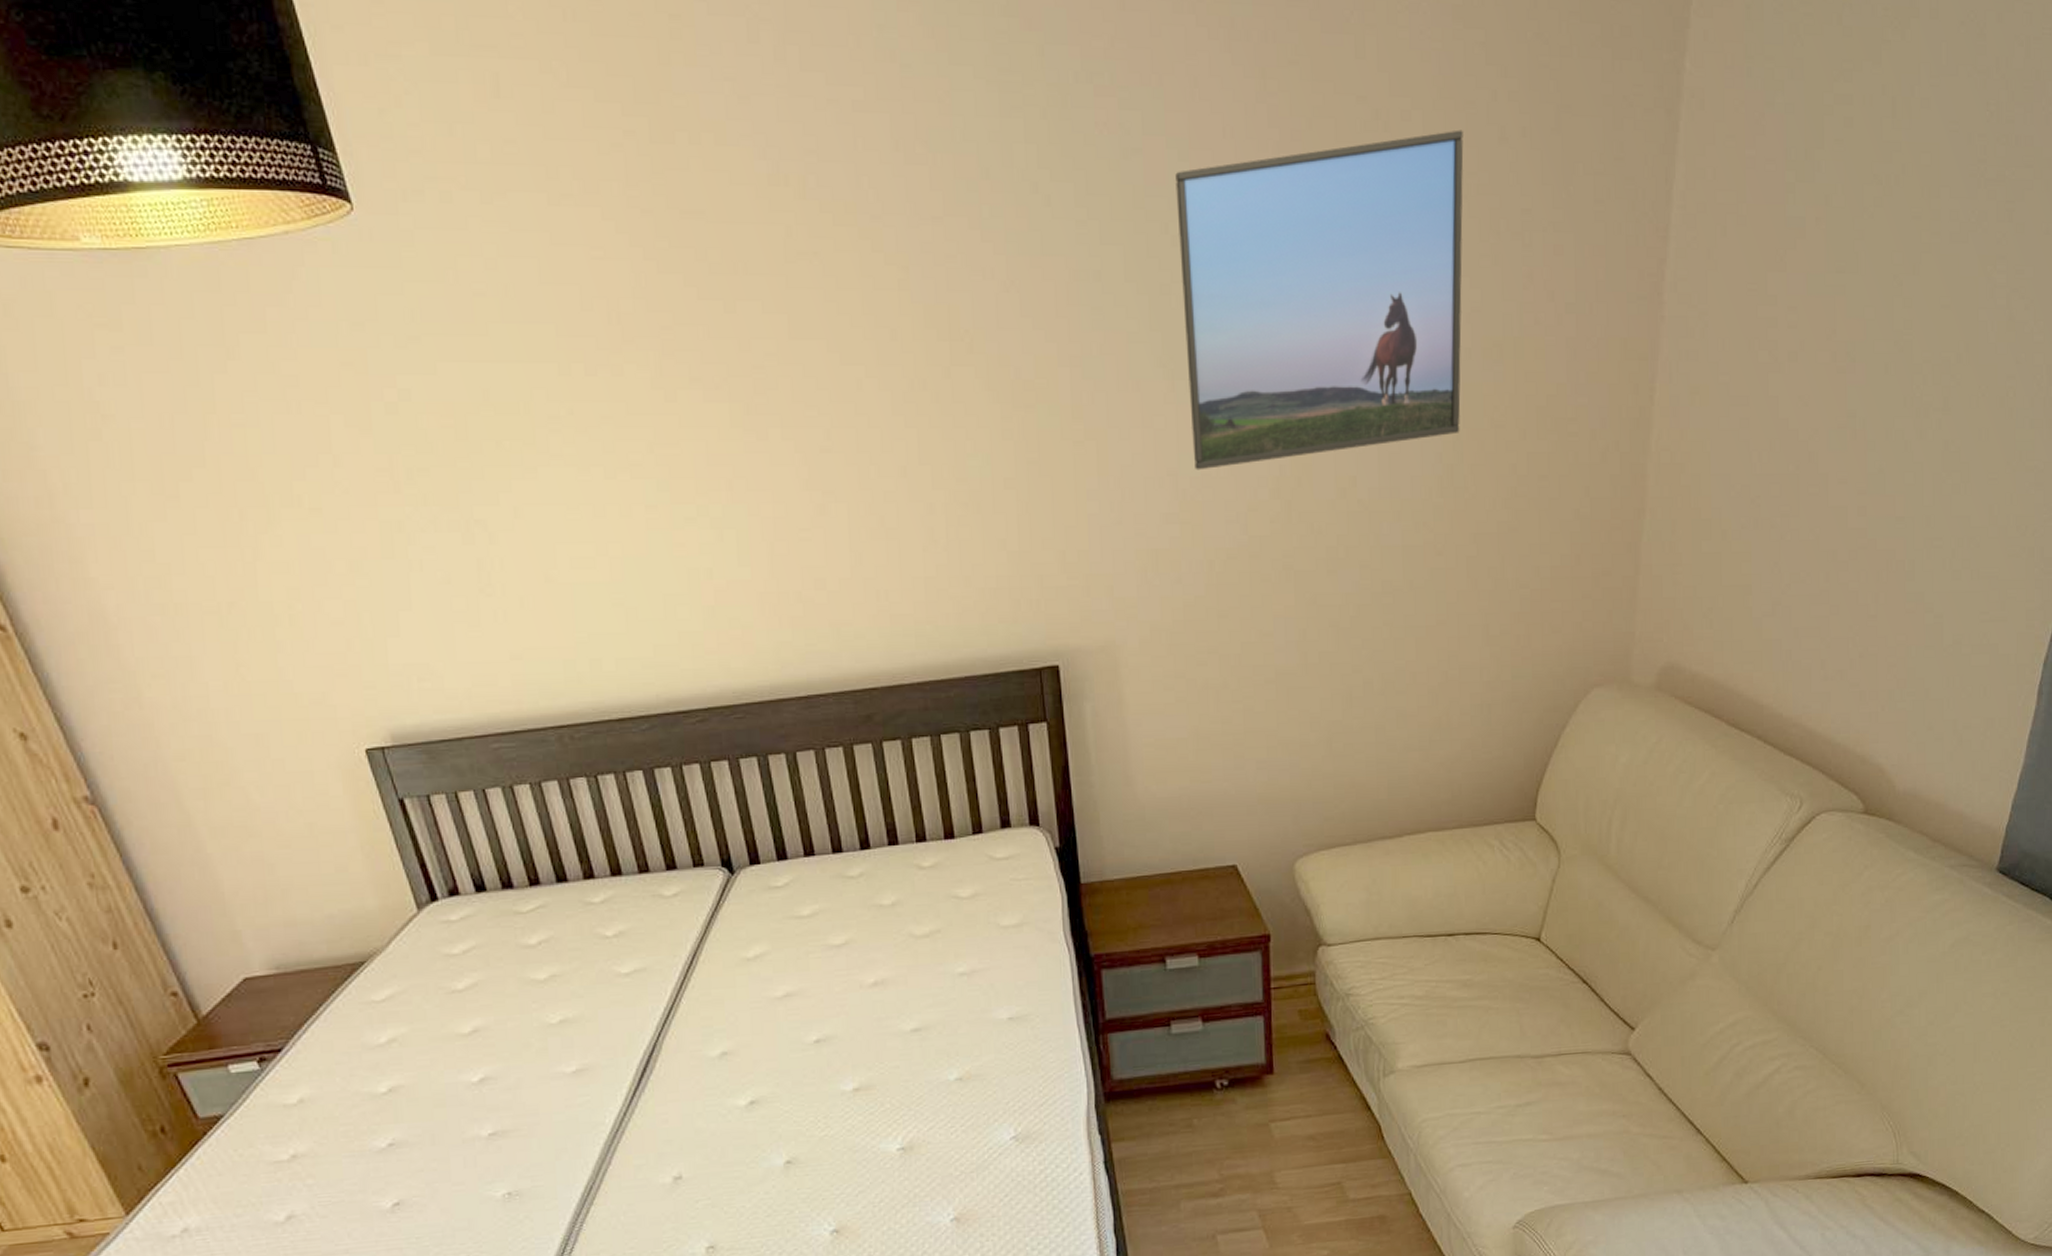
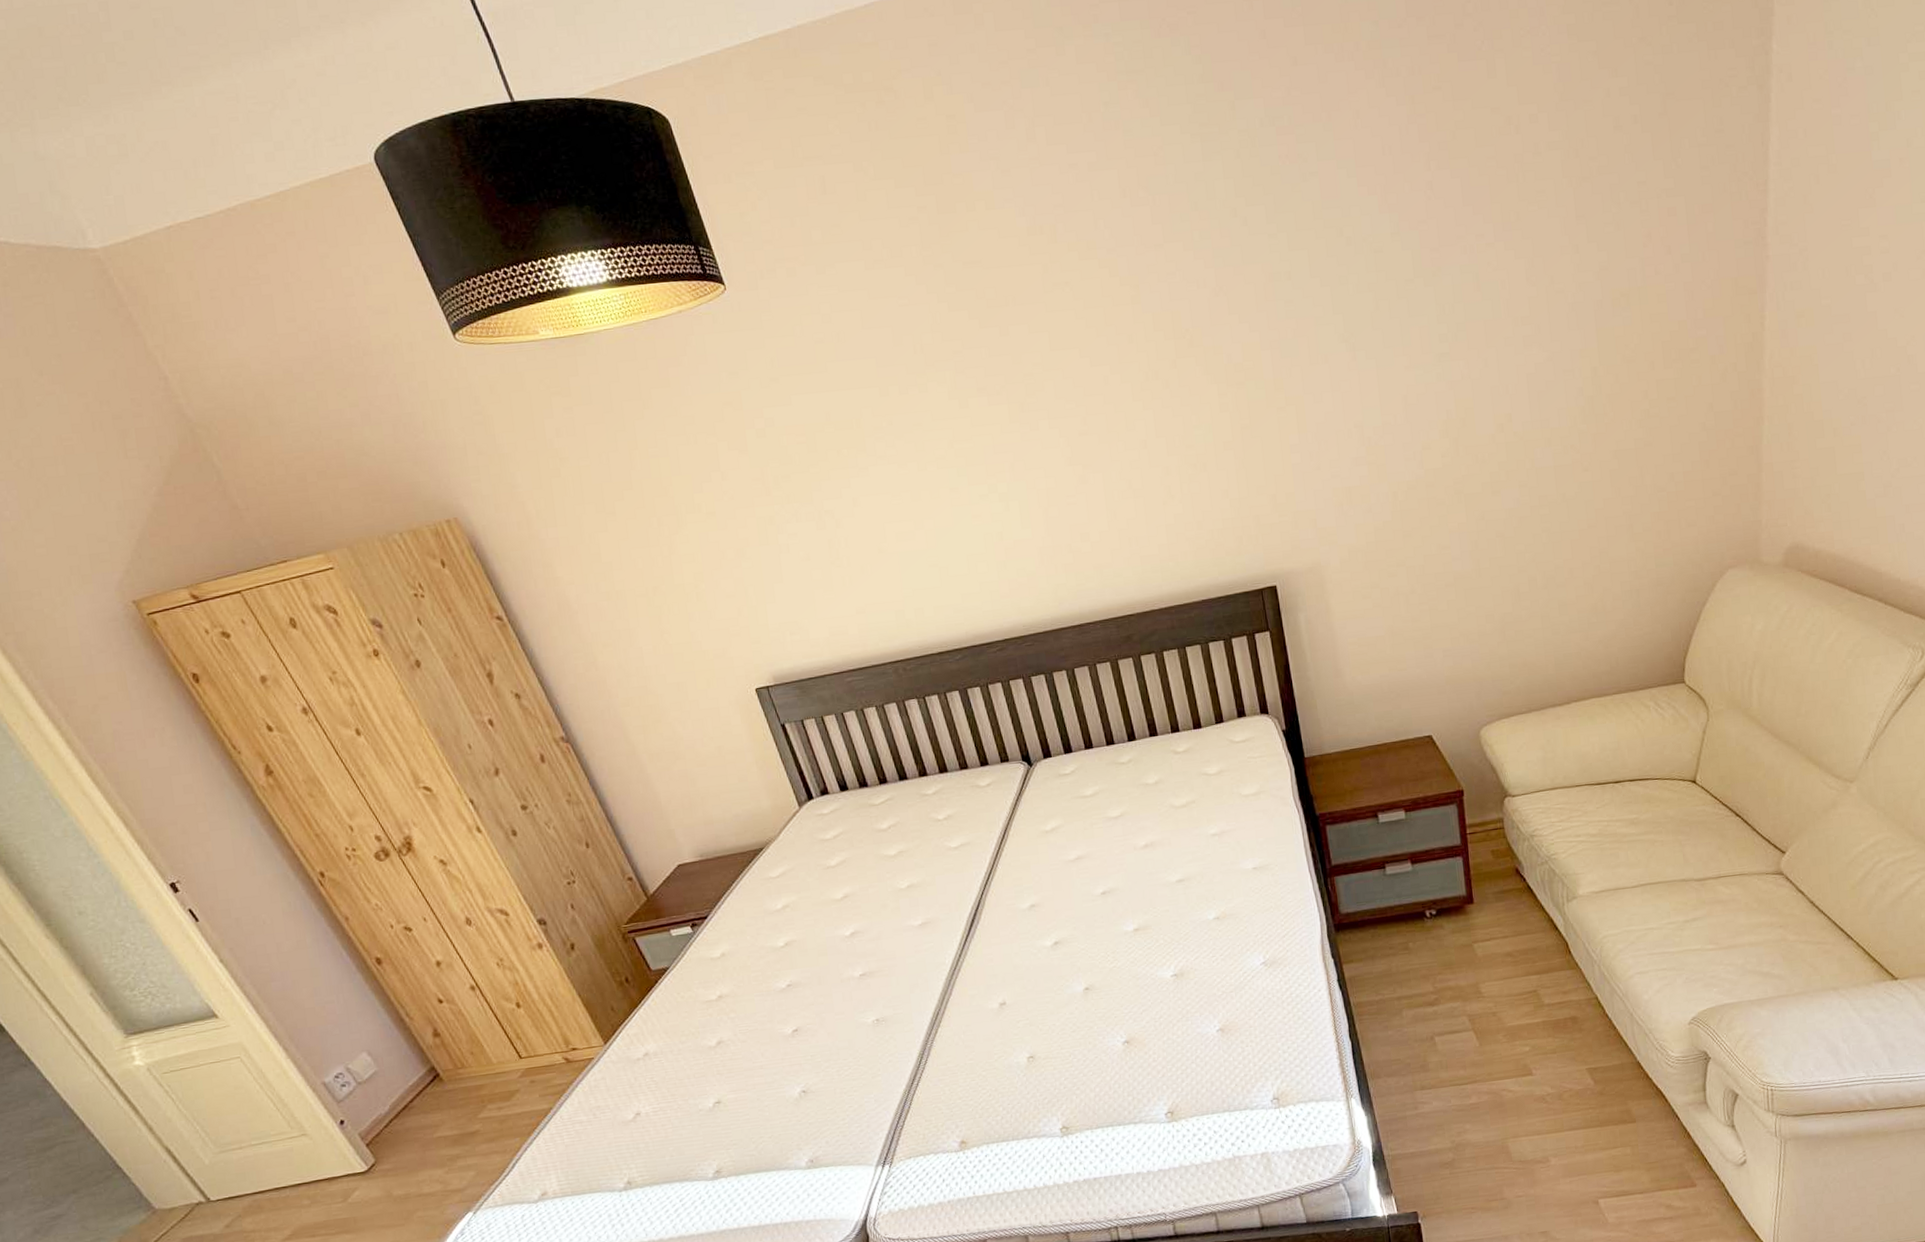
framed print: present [1175,130,1464,470] -> none [1346,124,1597,421]

